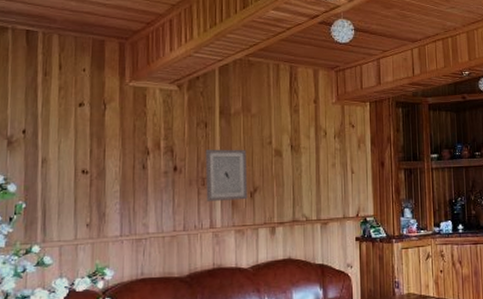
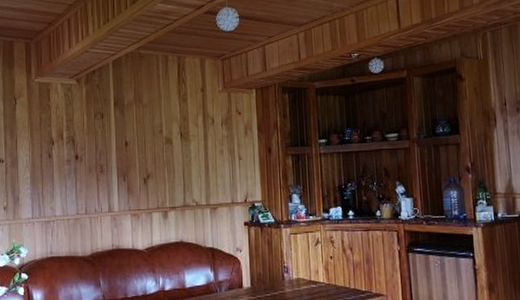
wall art: present [205,149,248,201] -> none [102,138,142,187]

